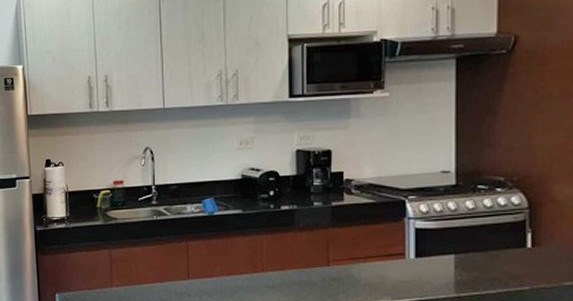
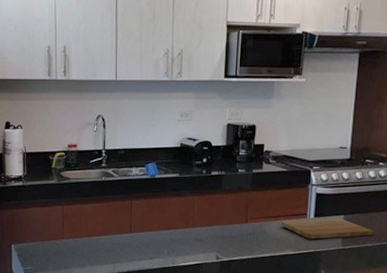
cutting board: none [372,258,496,285] -> present [280,217,373,240]

